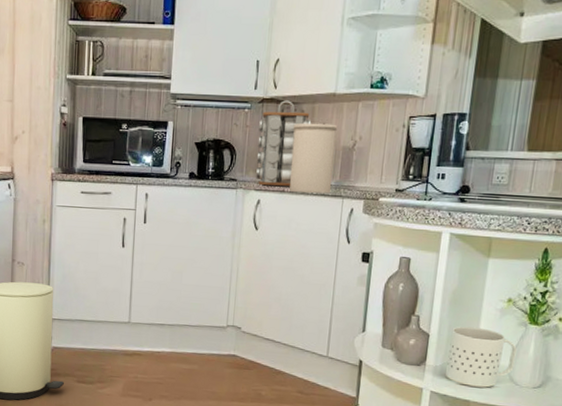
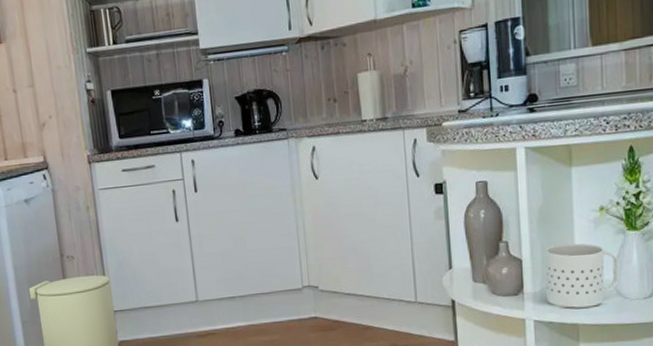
spice rack: present [256,100,312,188] -> none [300,35,356,132]
canister: present [289,123,338,194] -> none [336,52,390,133]

